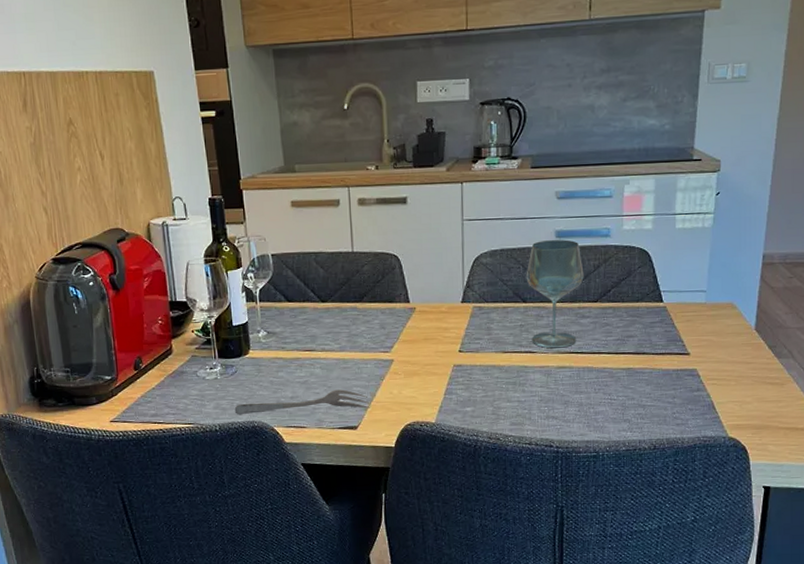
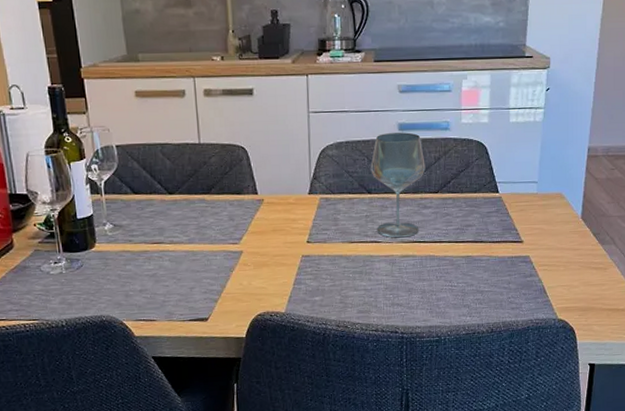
fork: present [234,389,370,414] -> none [81,281,220,309]

